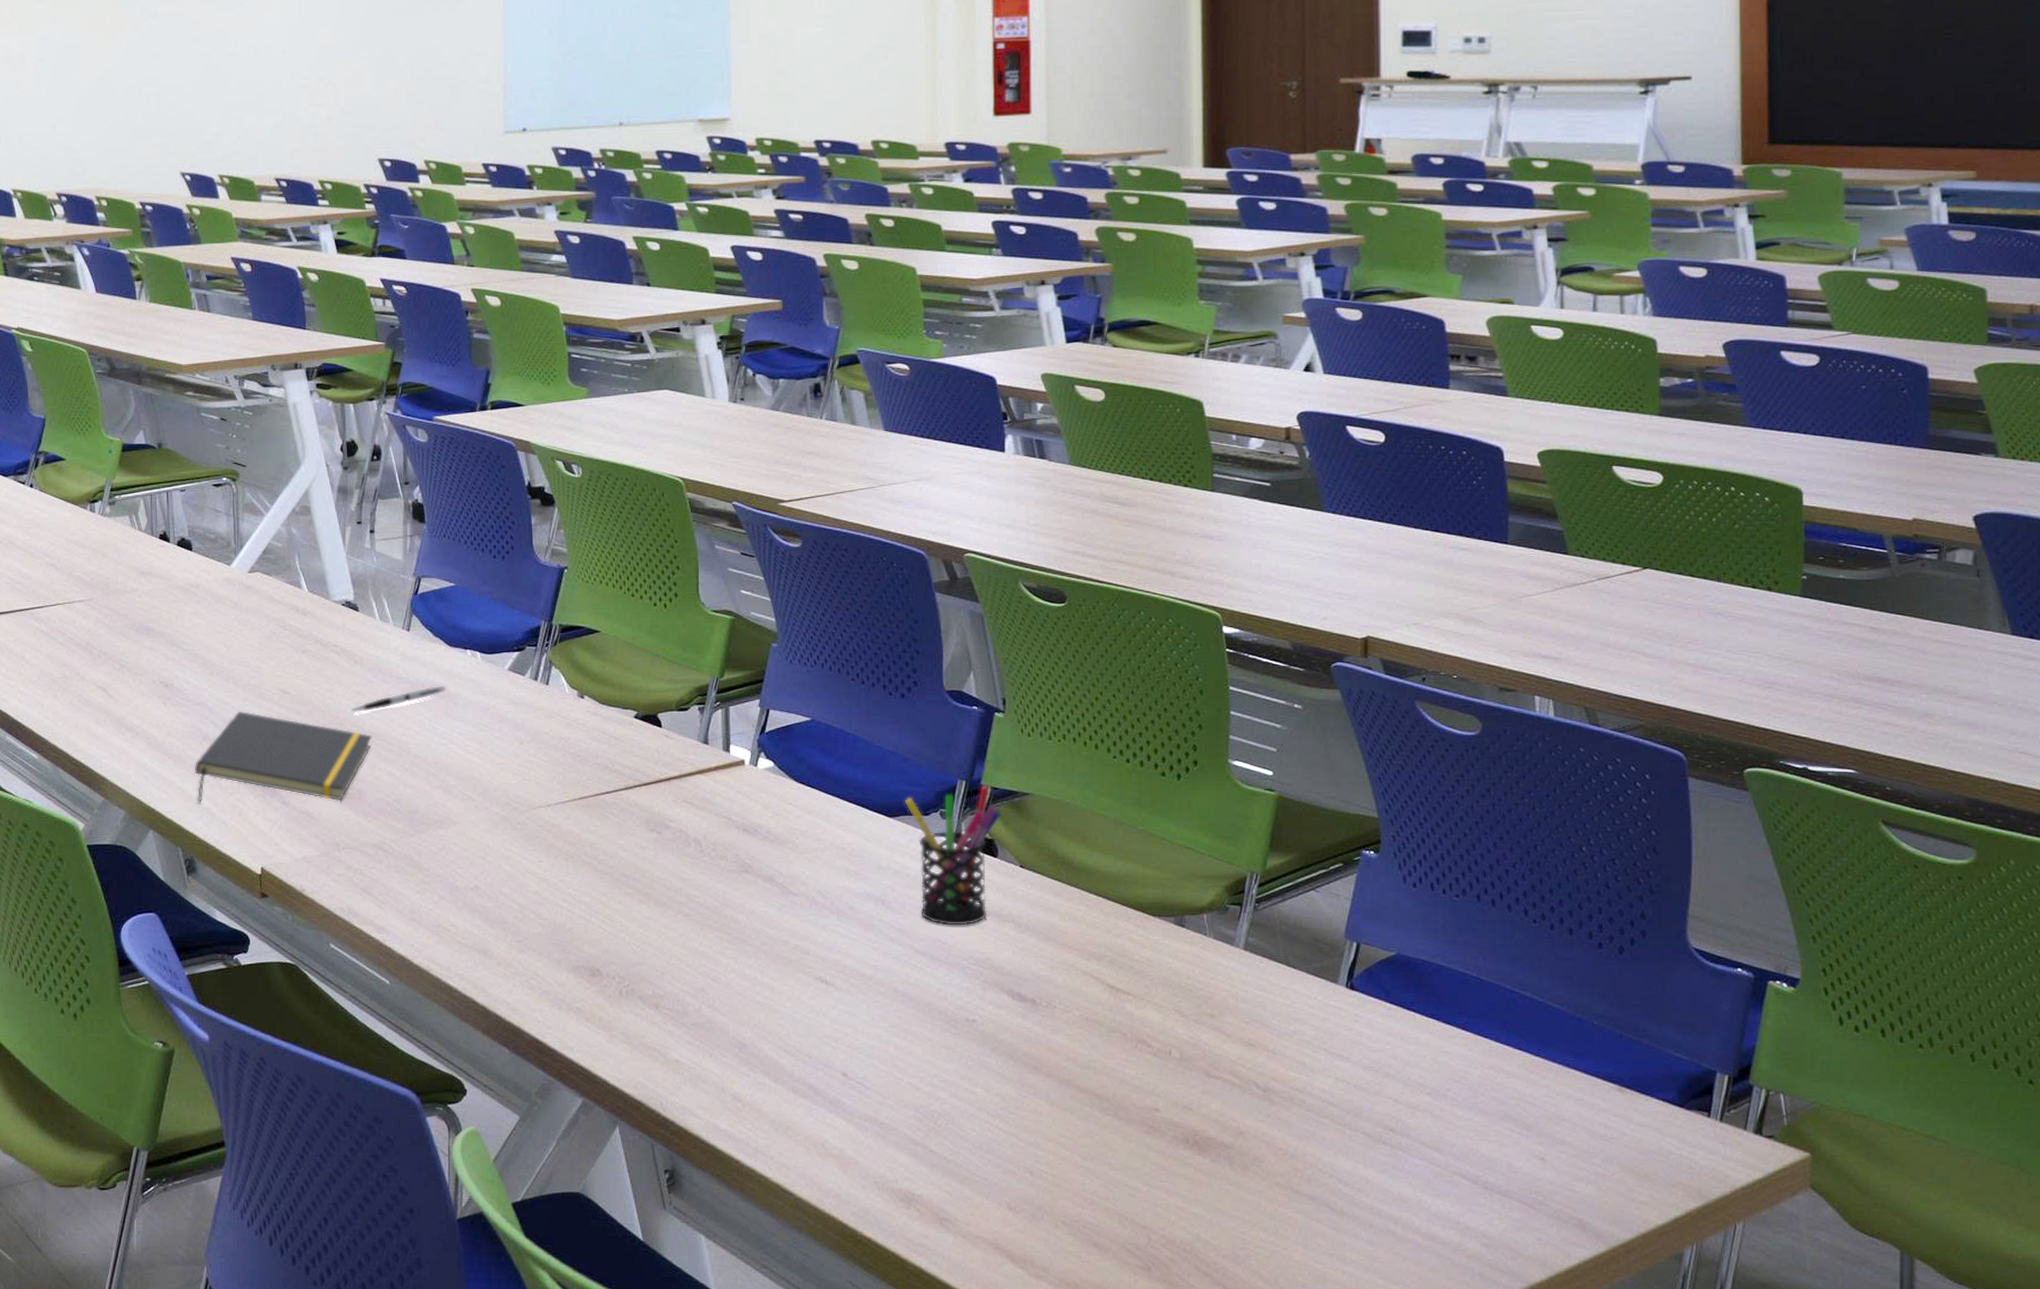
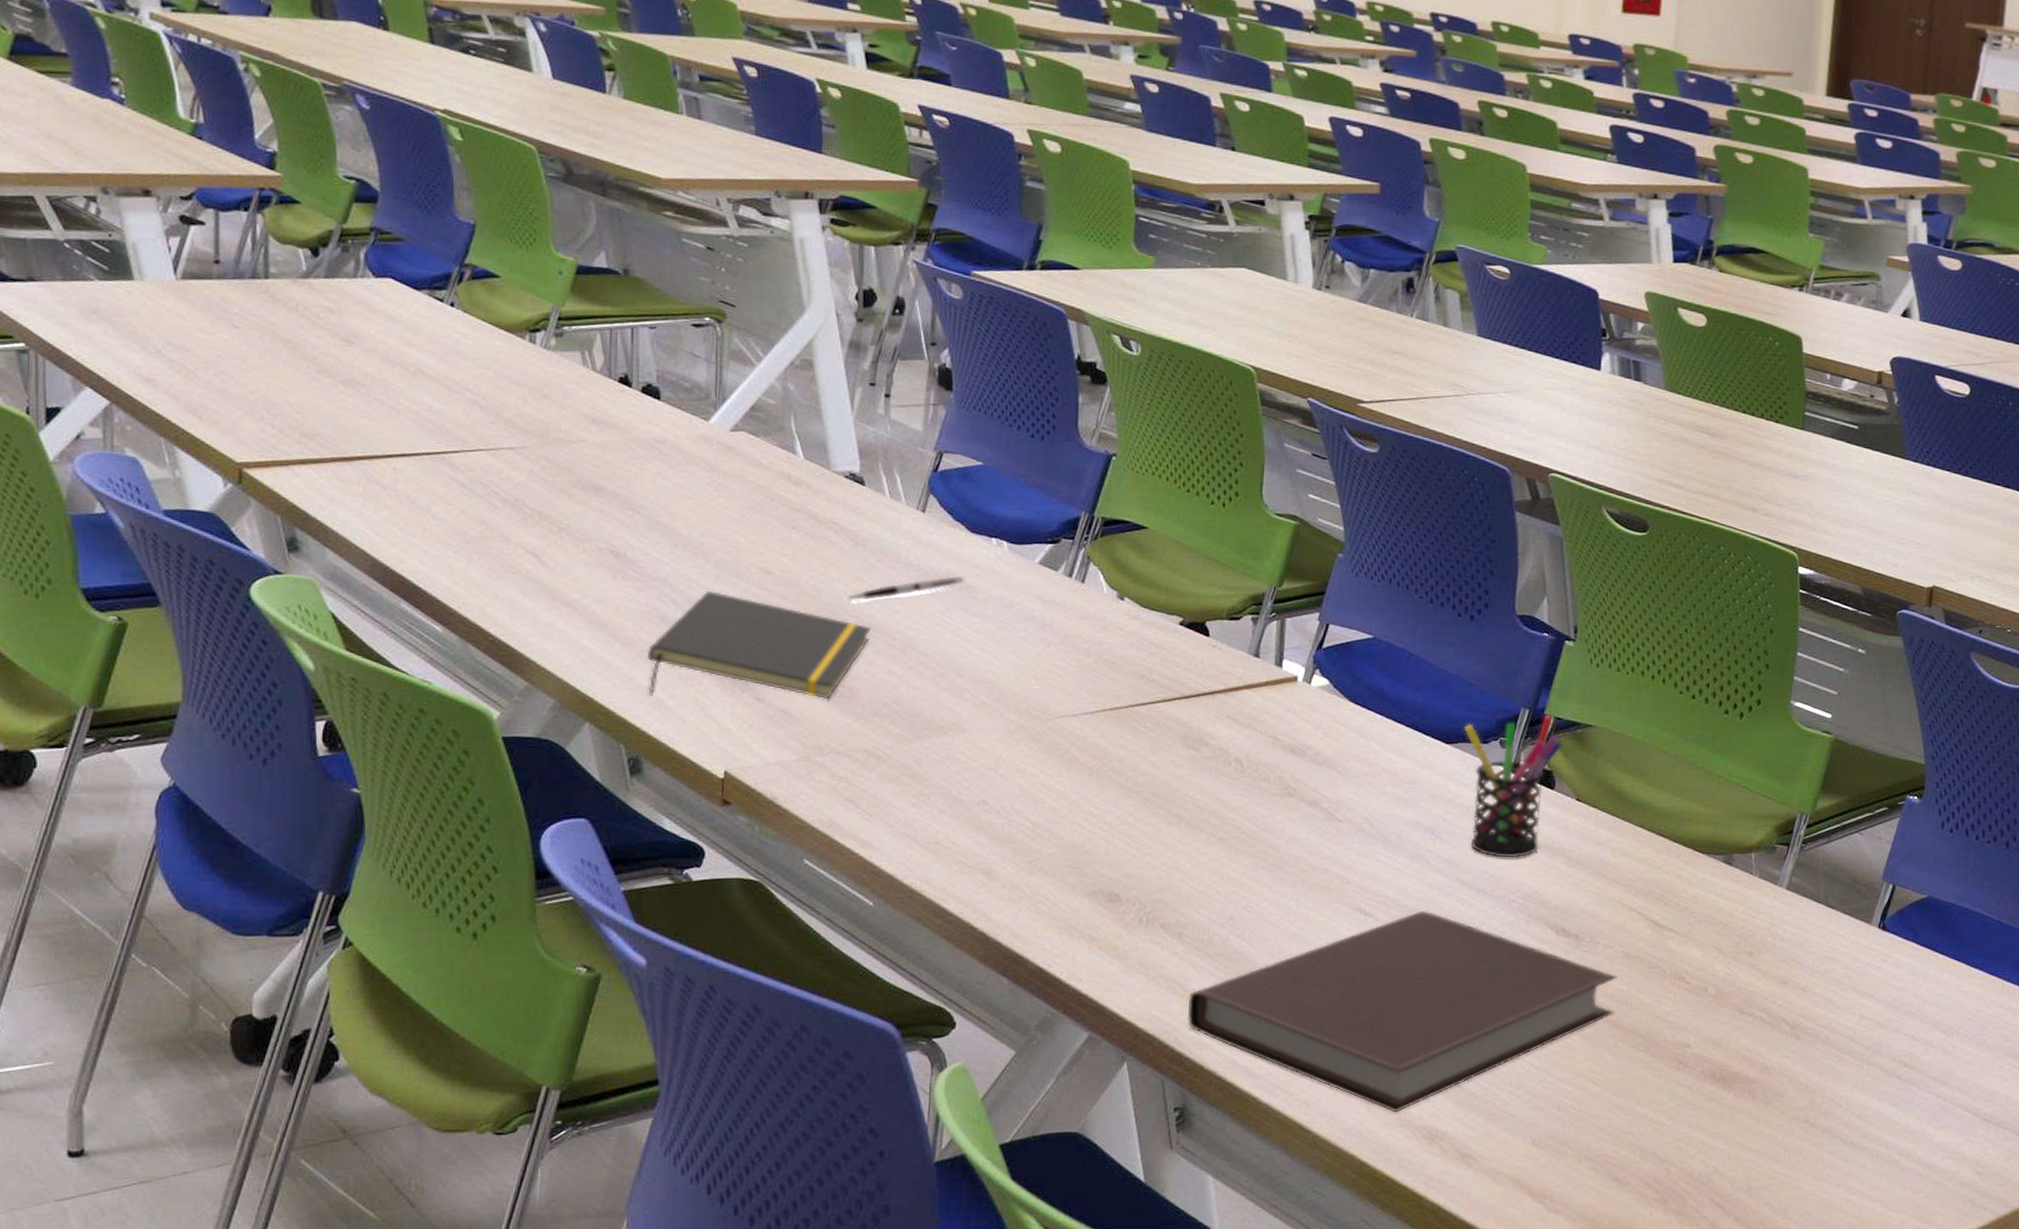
notebook: none [669,978,1078,1176] -> present [1187,910,1617,1113]

